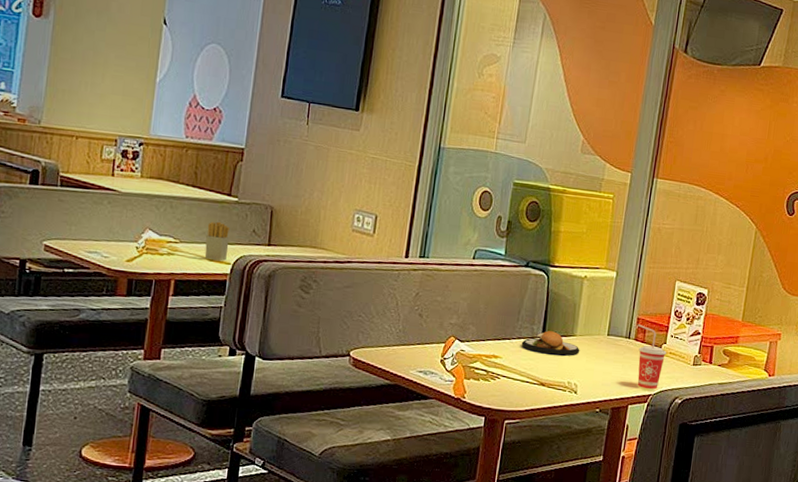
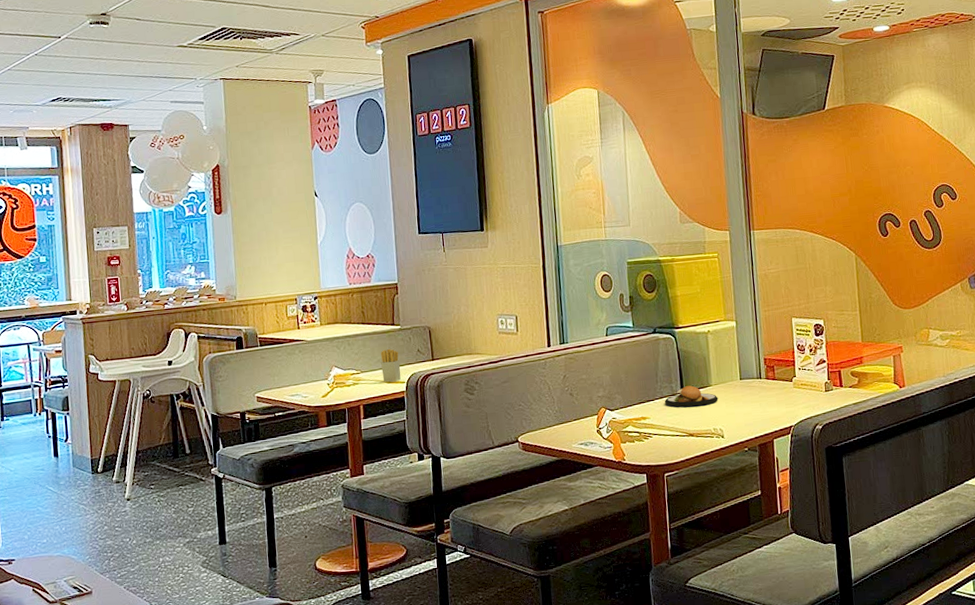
beverage cup: present [637,324,667,390] -> none [765,364,798,422]

